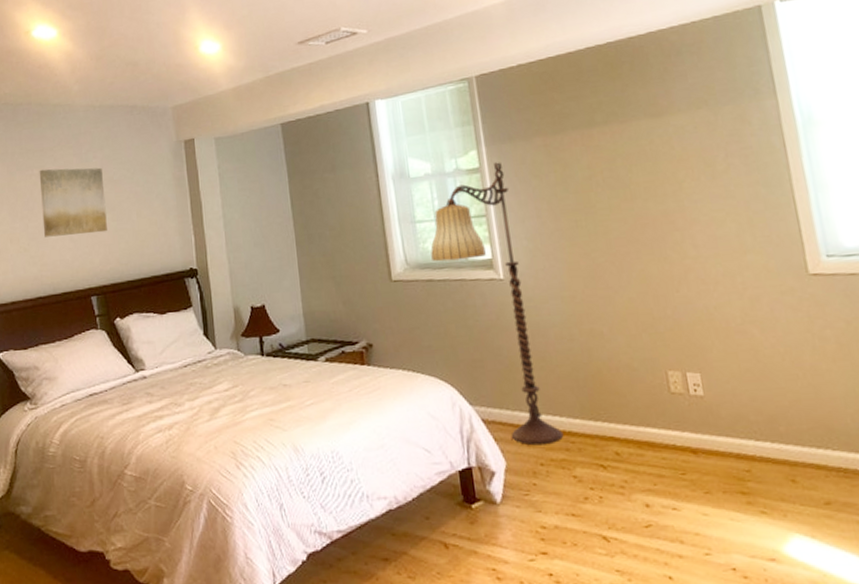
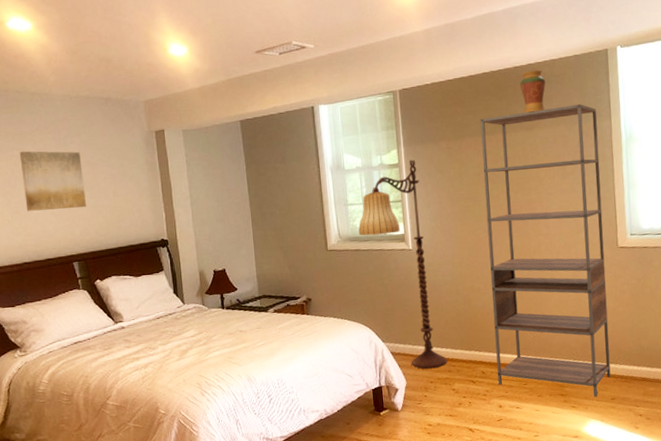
shelving unit: none [586,79,820,500] -> present [480,104,611,397]
decorative vase: none [638,38,679,95] -> present [520,69,546,113]

